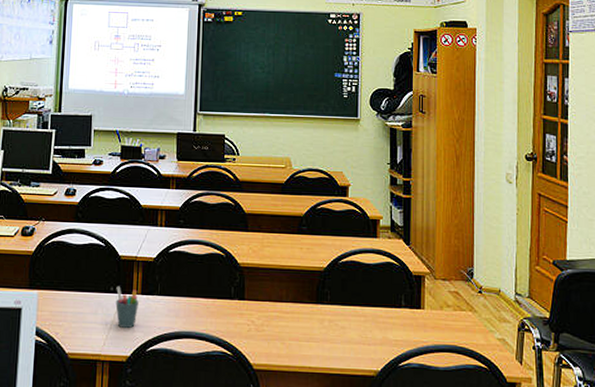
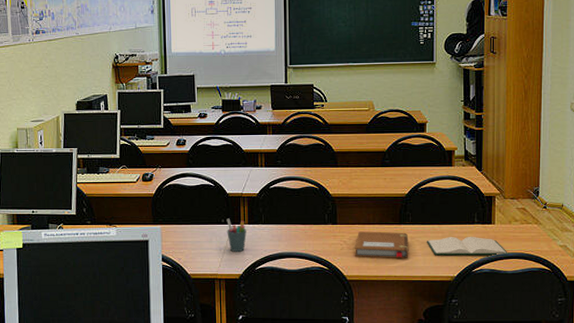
notebook: none [264,310,327,346] -> present [355,231,409,258]
hardback book: none [347,321,441,348] -> present [427,236,509,256]

